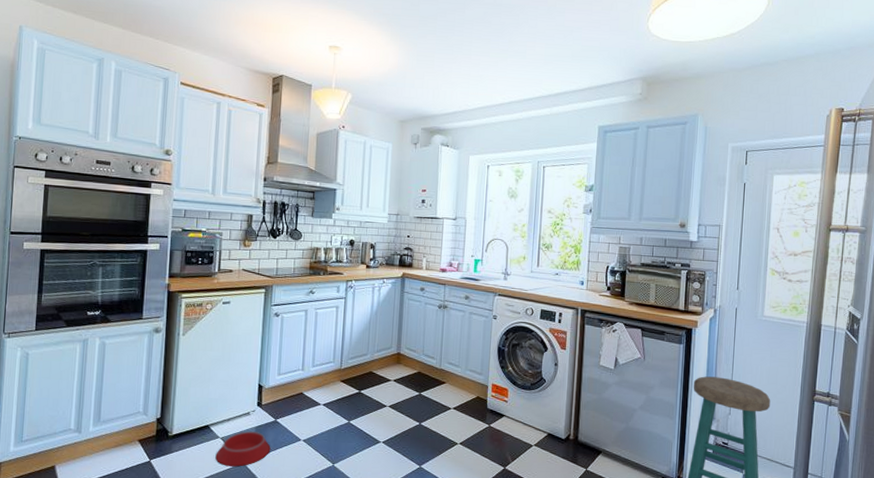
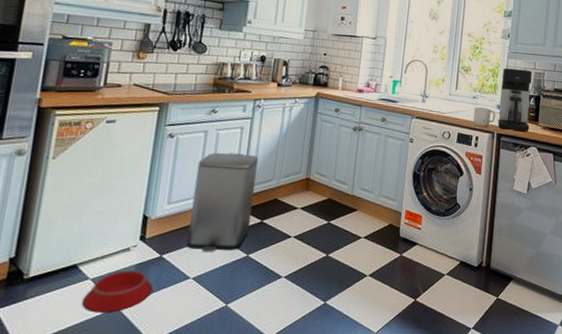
pedal bin: none [296,329,354,418] -> present [187,153,259,252]
mug: none [556,283,580,303] -> present [473,107,496,127]
coffee maker: none [581,243,616,308] -> present [497,68,532,132]

